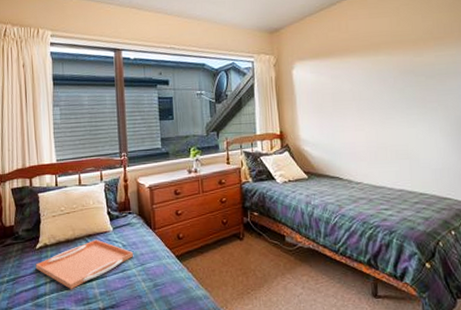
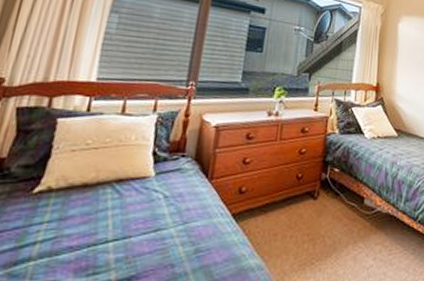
serving tray: present [36,239,134,289] -> none [24,186,177,253]

